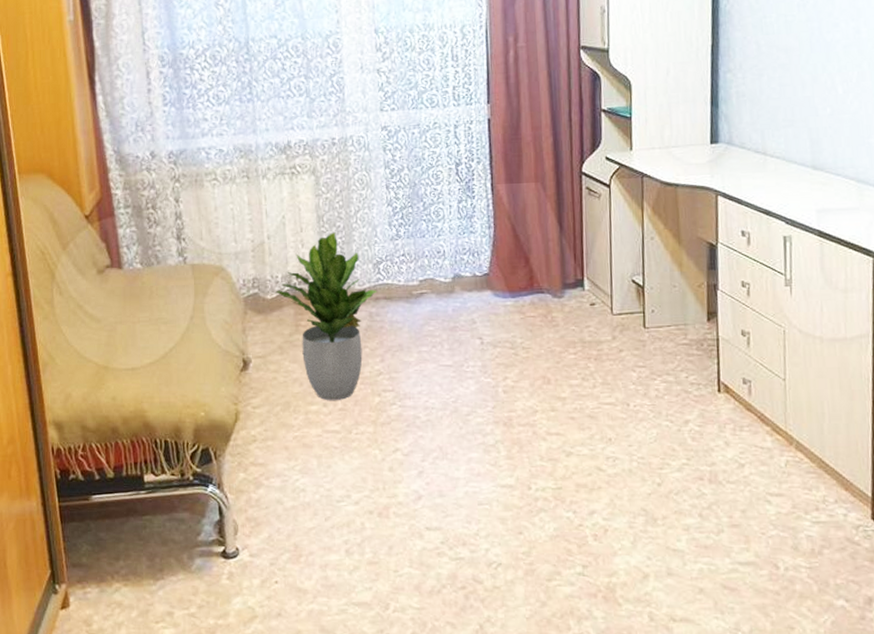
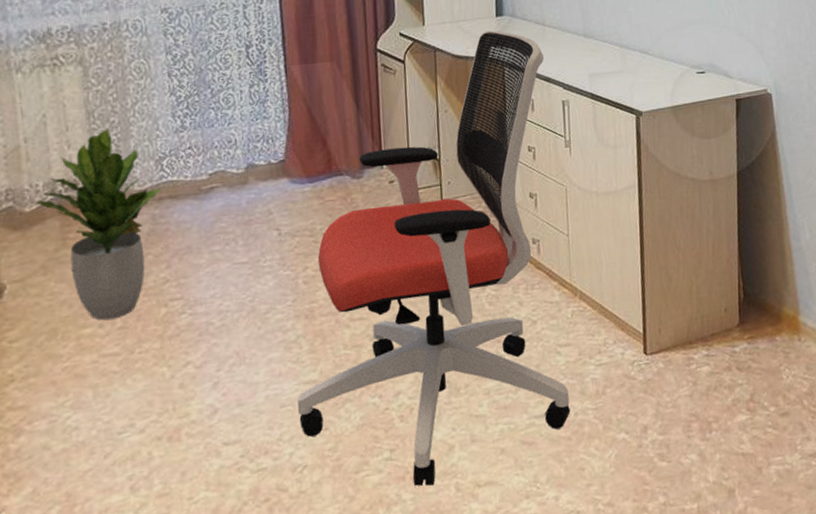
office chair: none [494,158,780,610] -> present [297,30,571,487]

